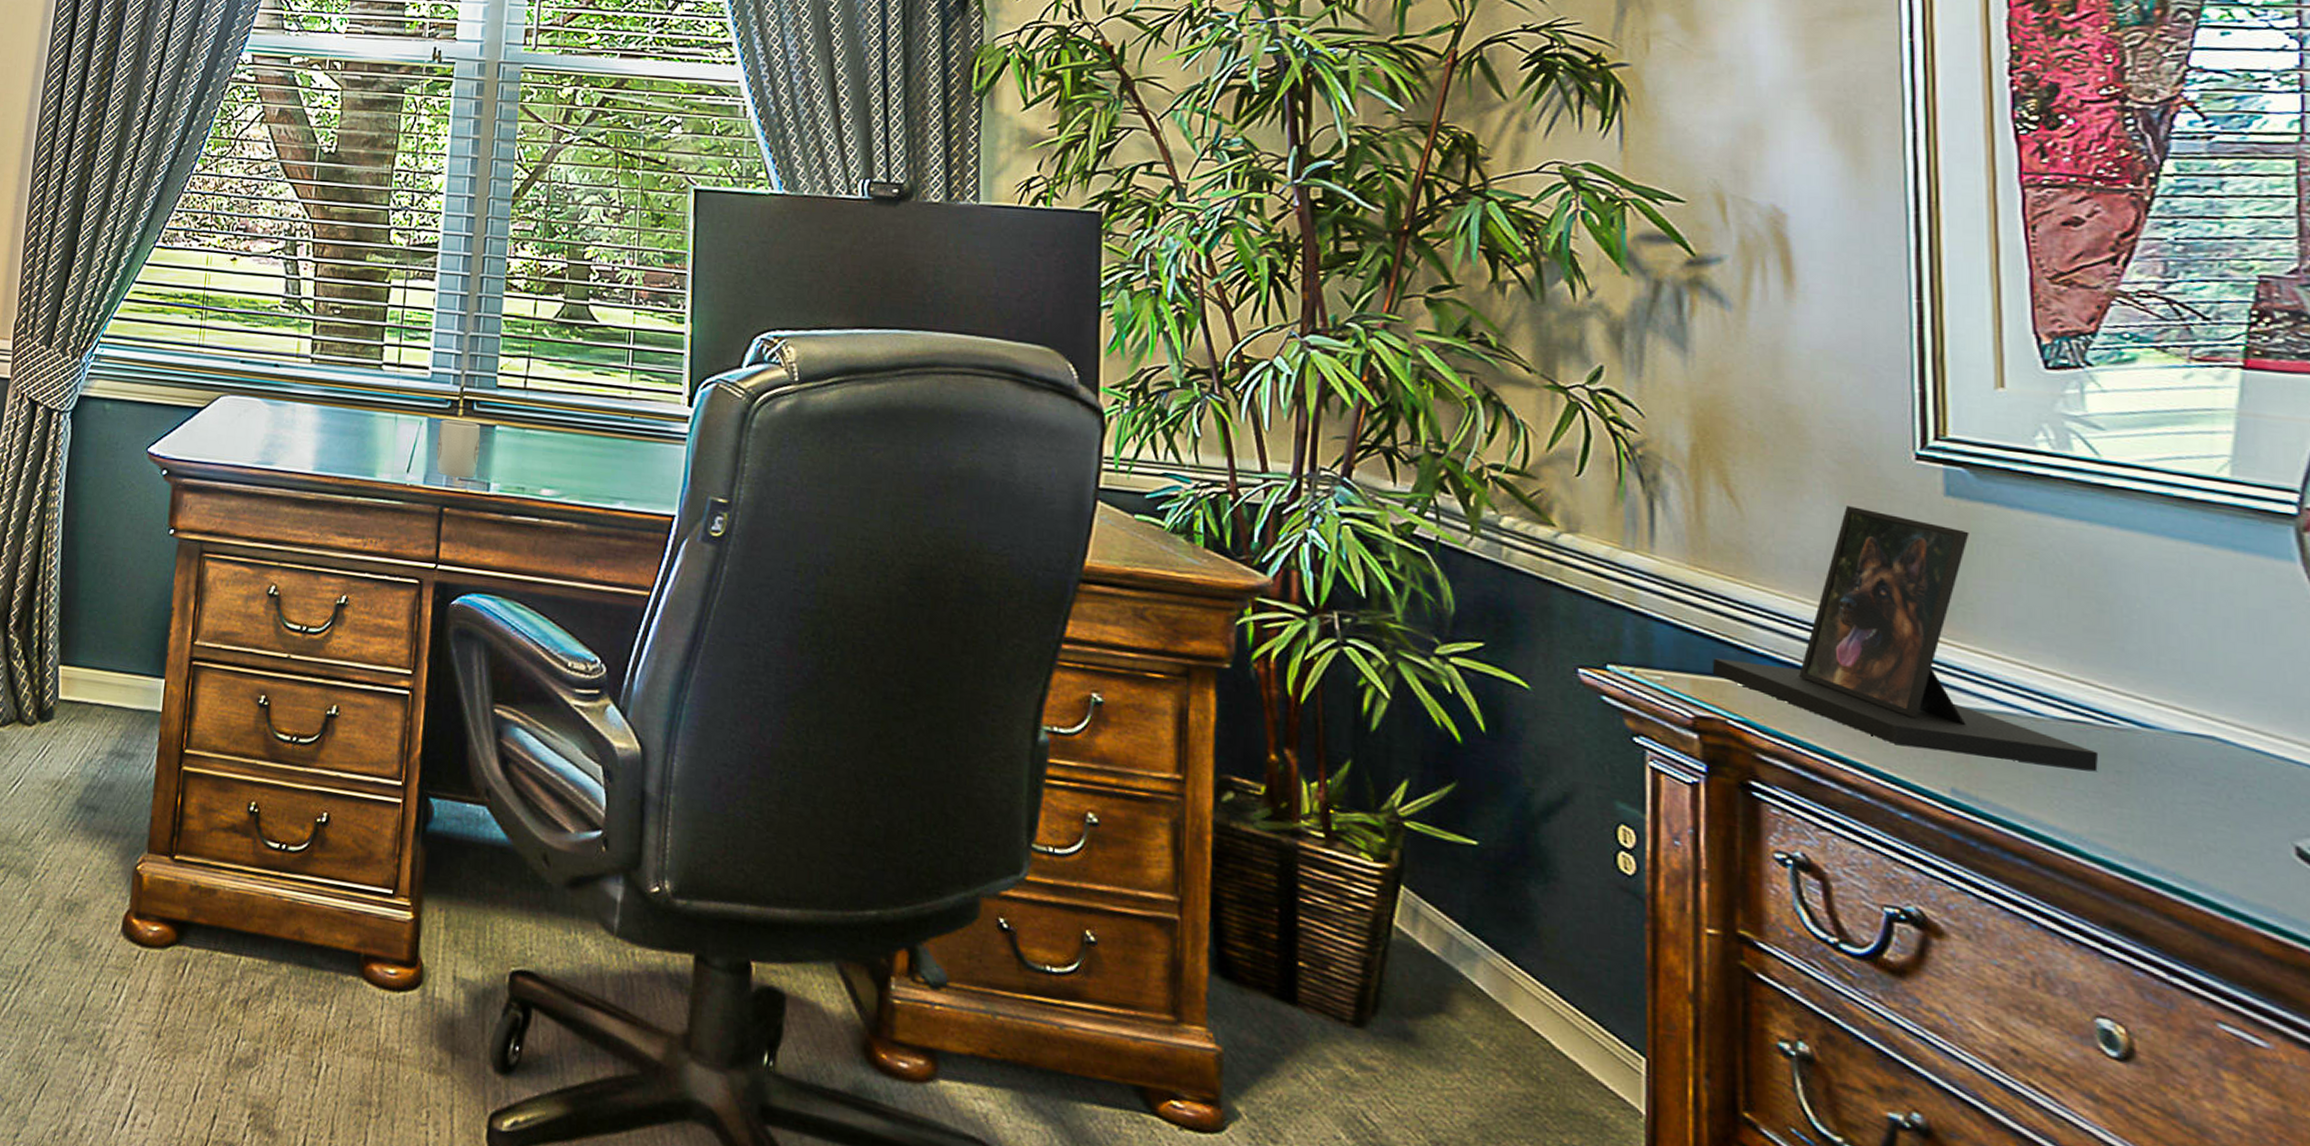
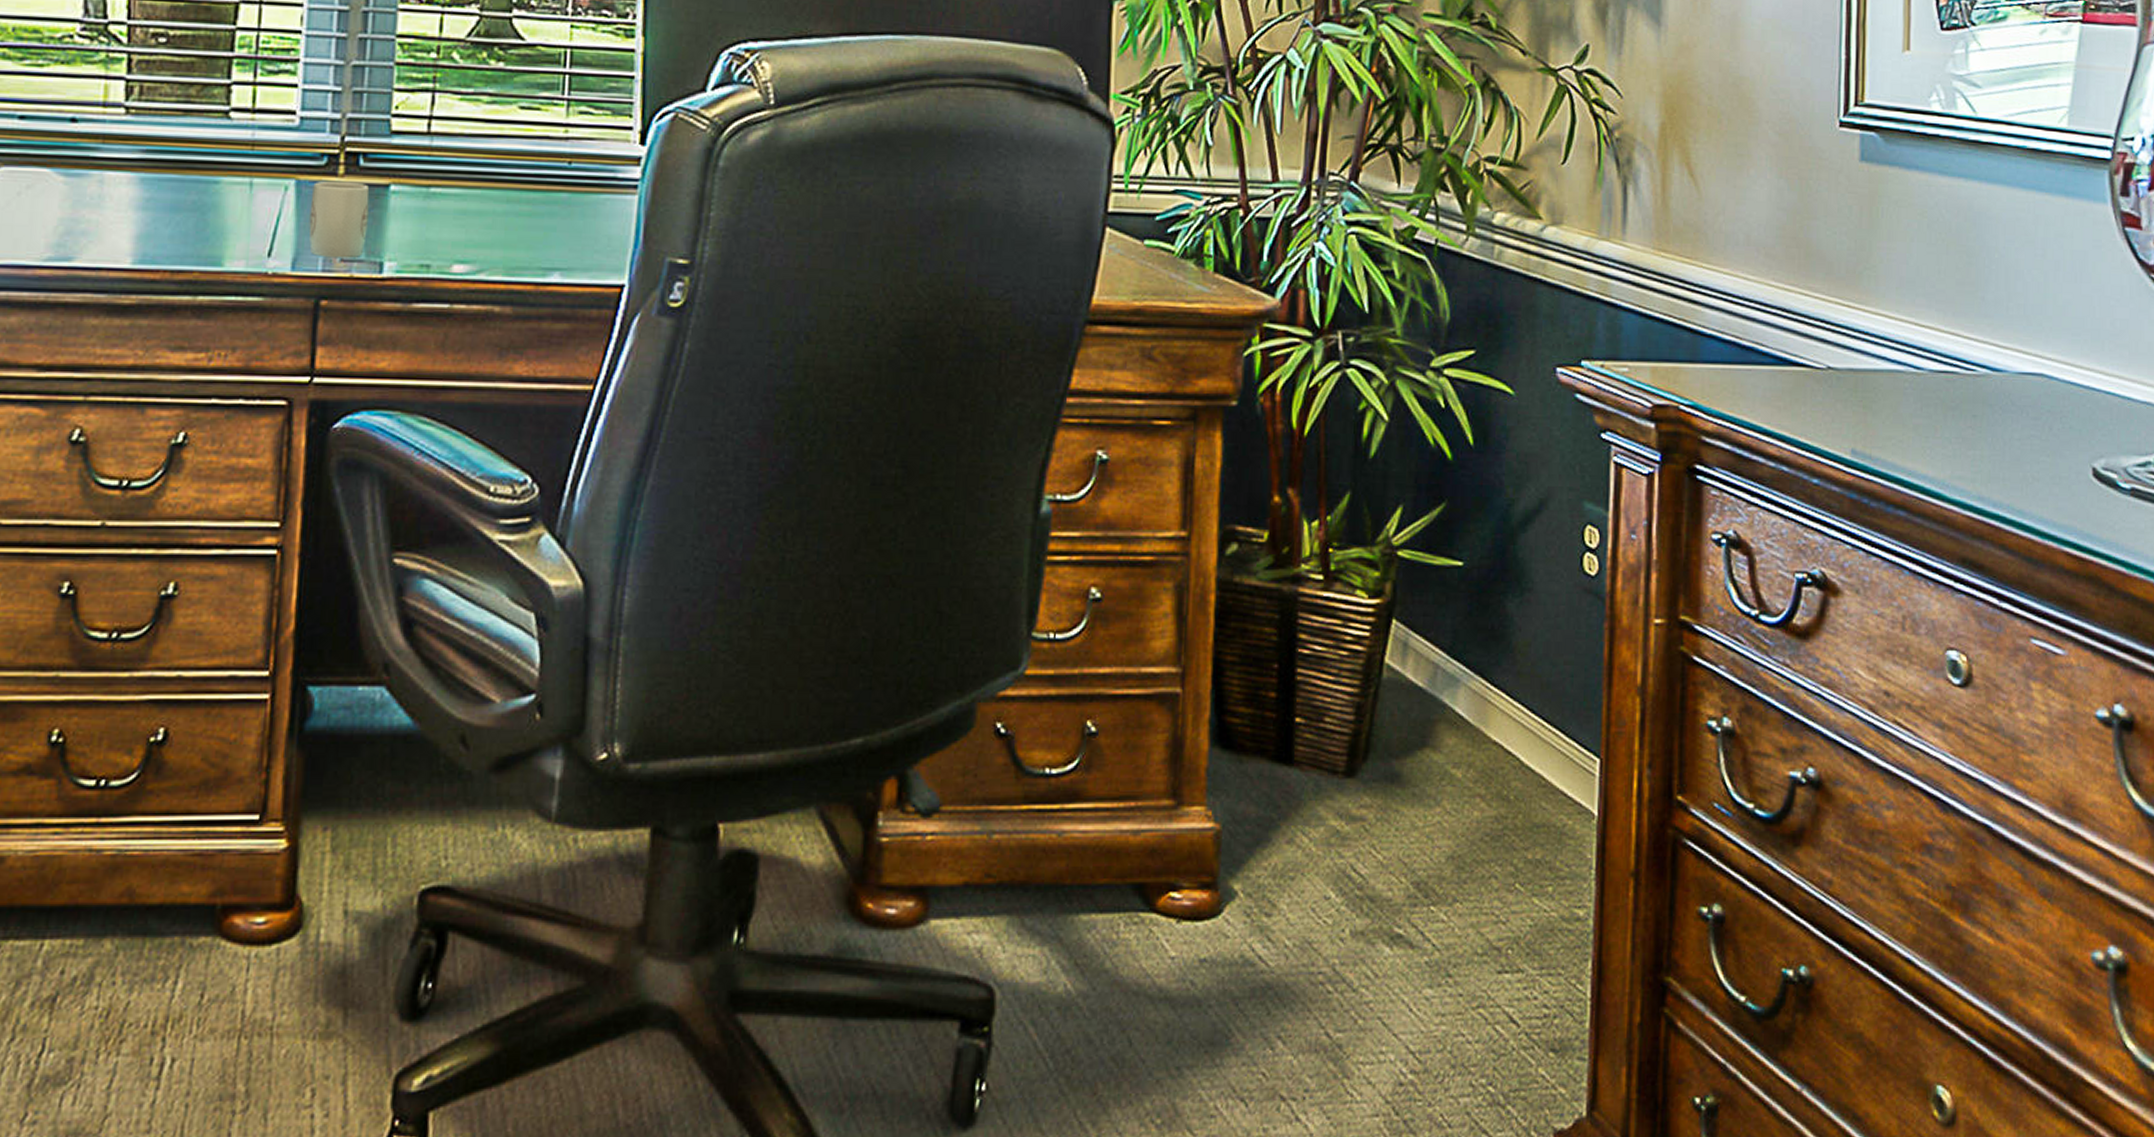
photo frame: present [1712,505,2099,772] -> none [1669,176,1961,419]

